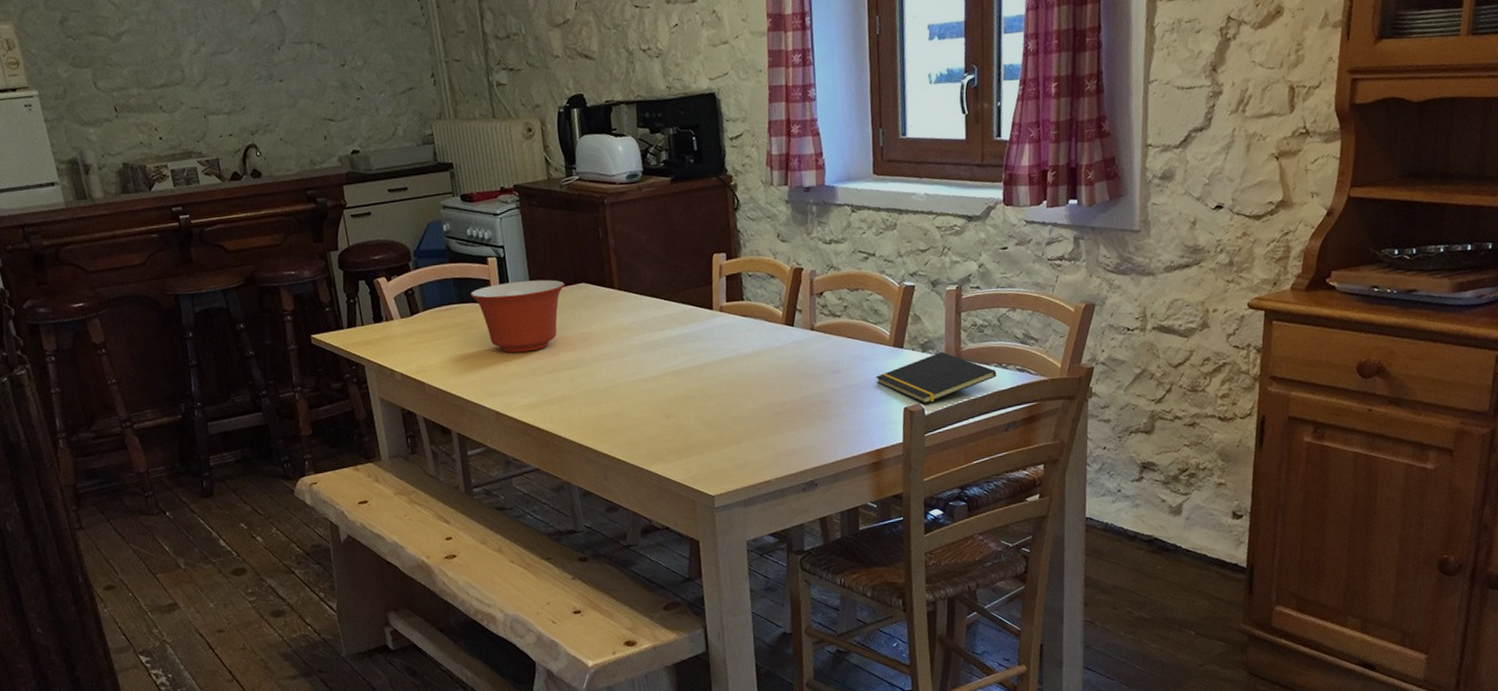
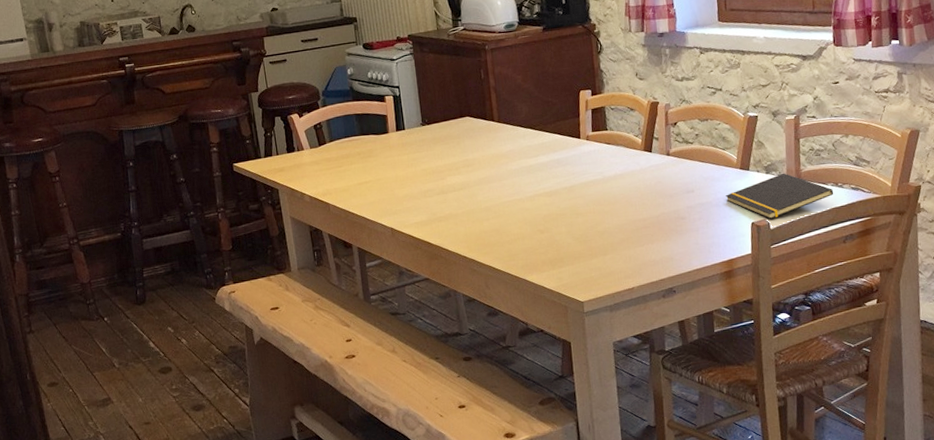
mixing bowl: present [470,279,565,353] -> none [370,114,452,178]

